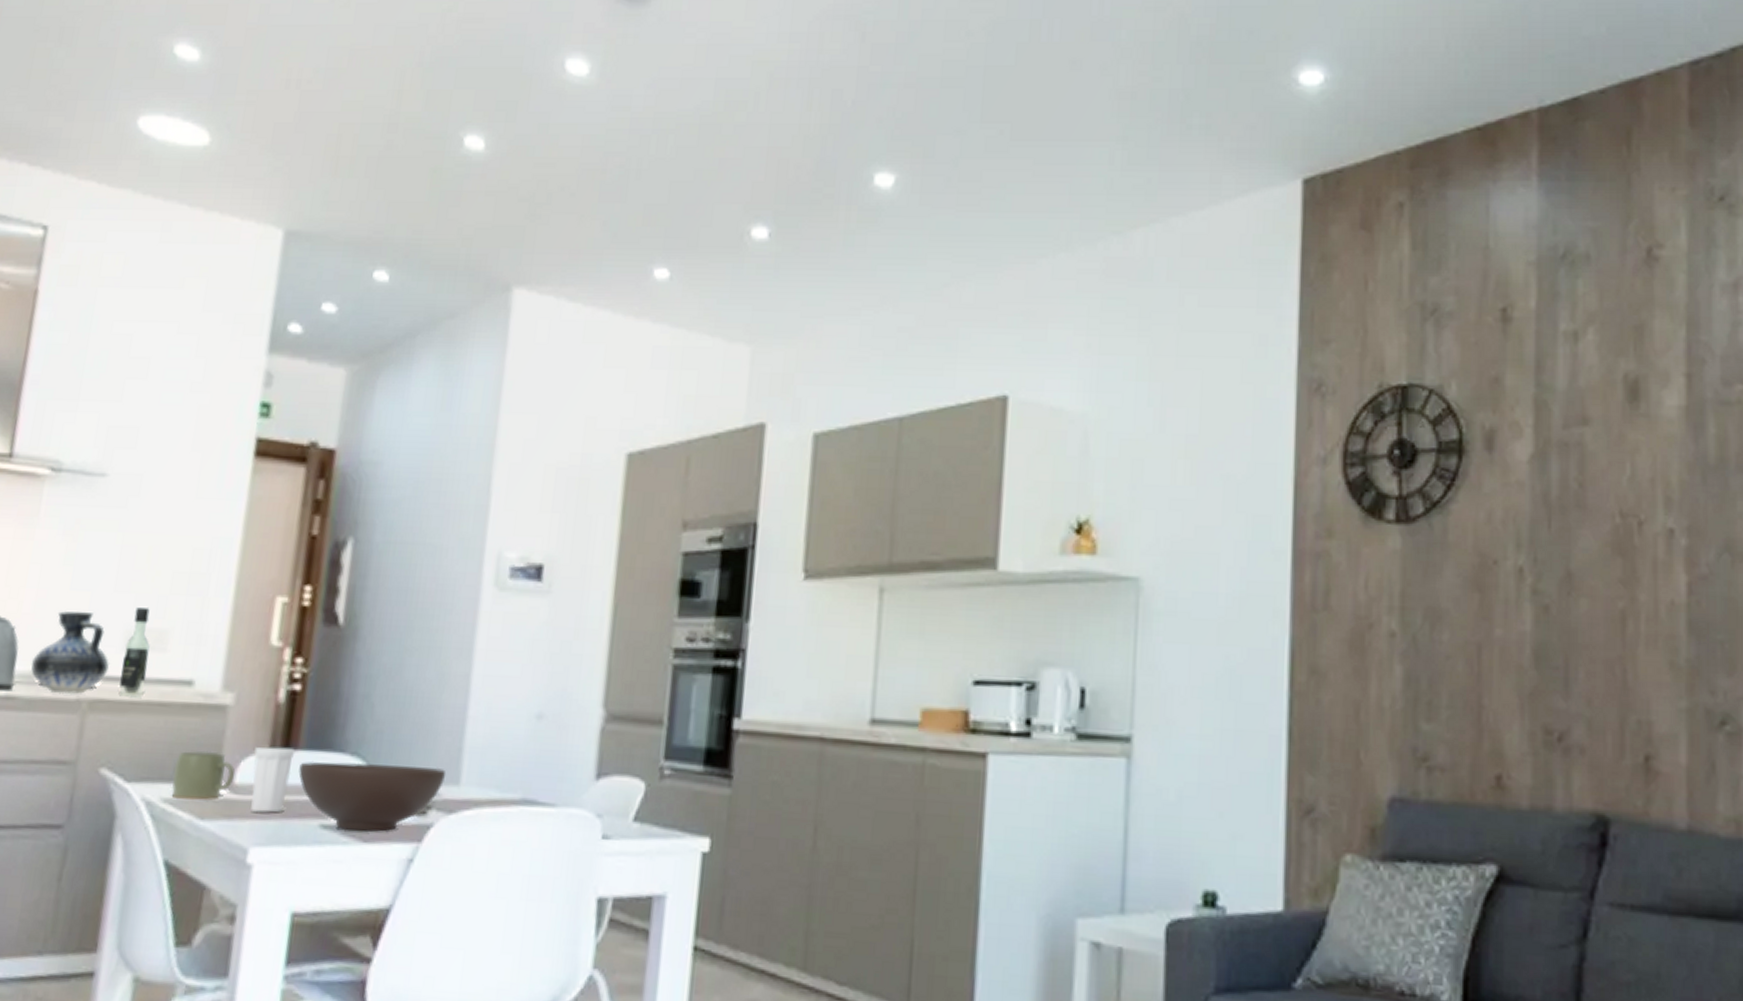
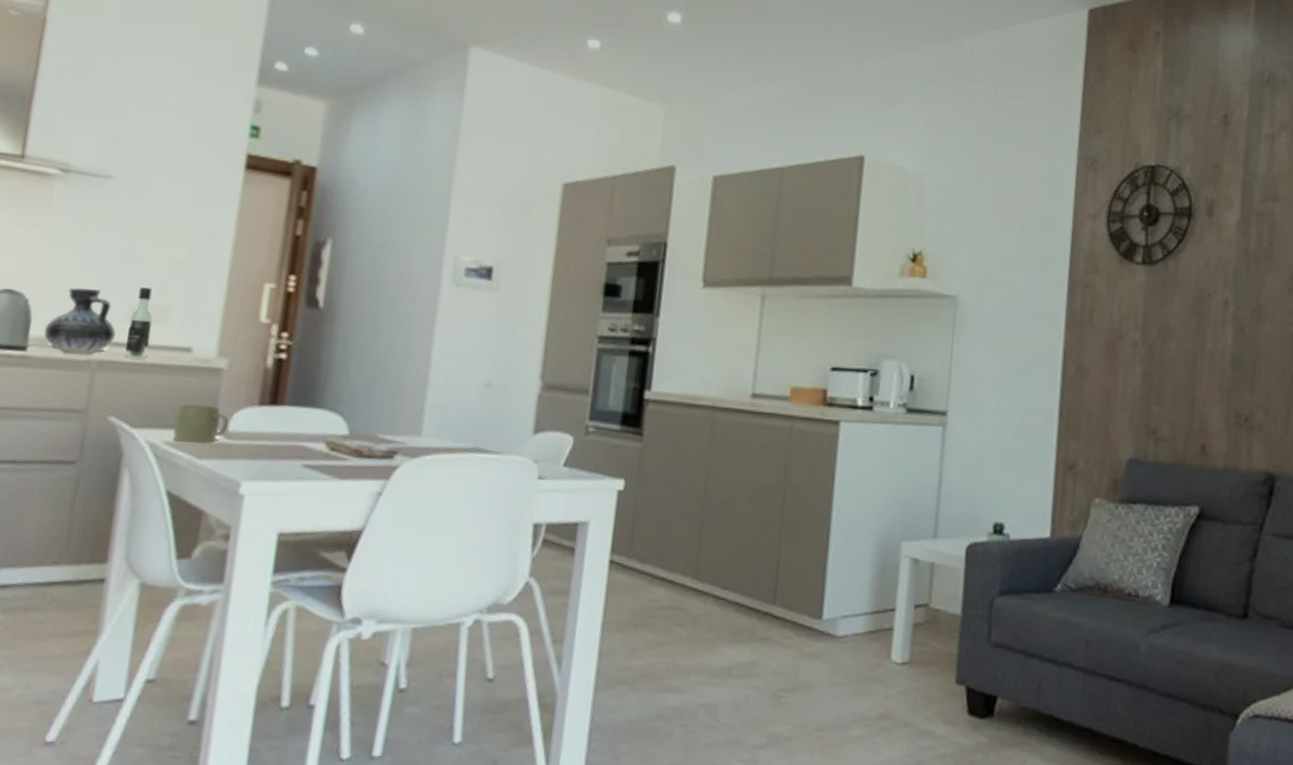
cup: present [251,746,296,813] -> none [243,402,282,455]
bowl: present [298,762,446,832] -> none [284,415,410,471]

